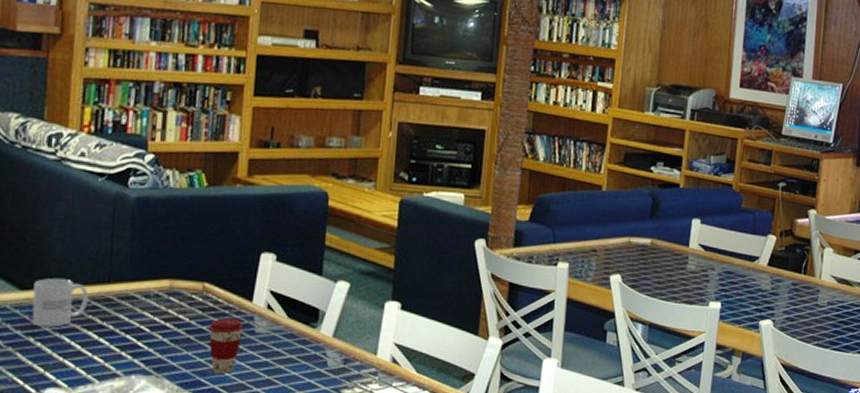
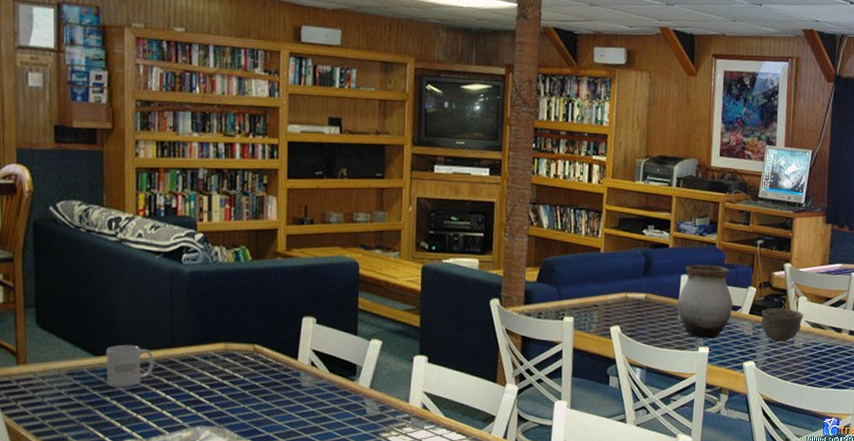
coffee cup: present [208,318,244,374] -> none [261,375,292,423]
vase: none [686,207,750,293] -> present [677,264,733,339]
bowl: none [780,259,830,299] -> present [761,307,804,342]

